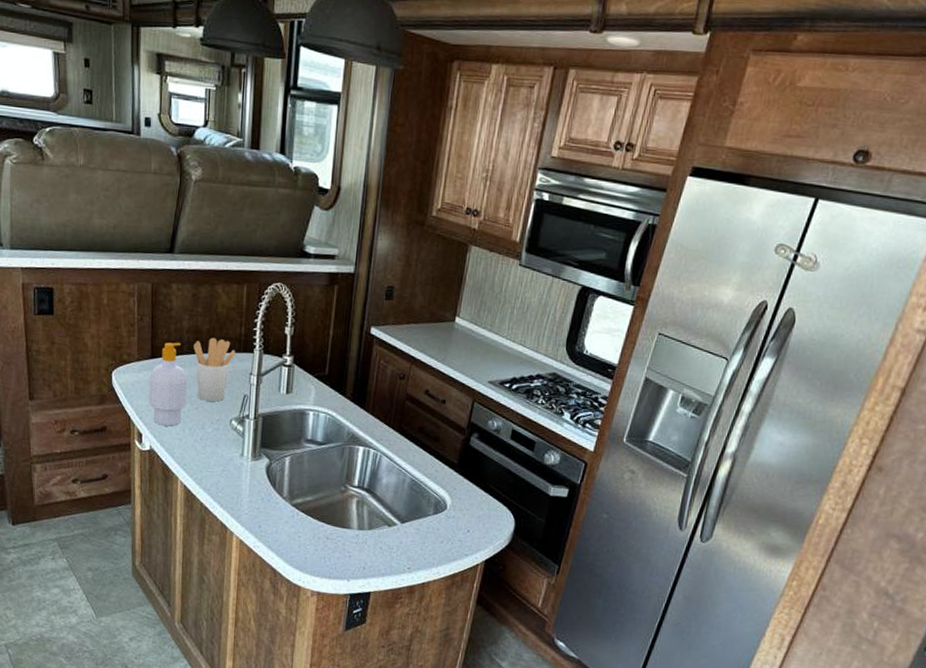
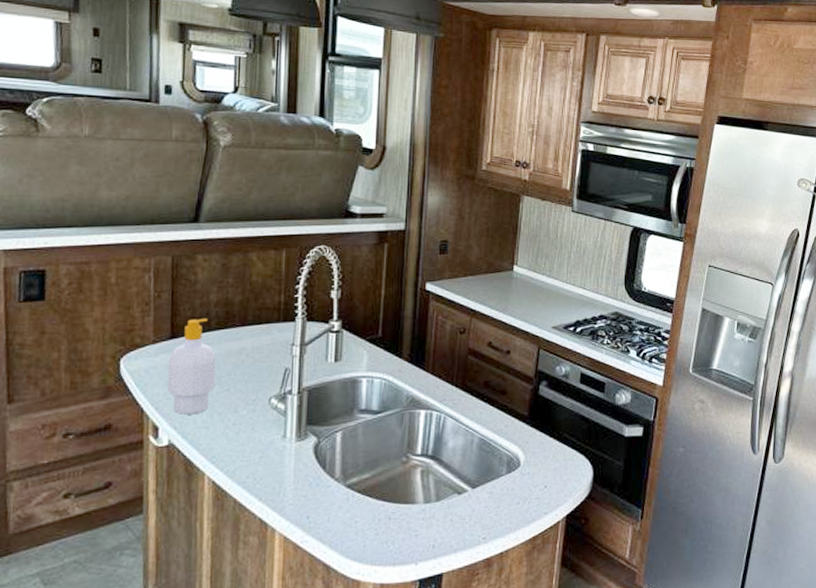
utensil holder: present [193,337,235,402] -> none [223,309,274,380]

